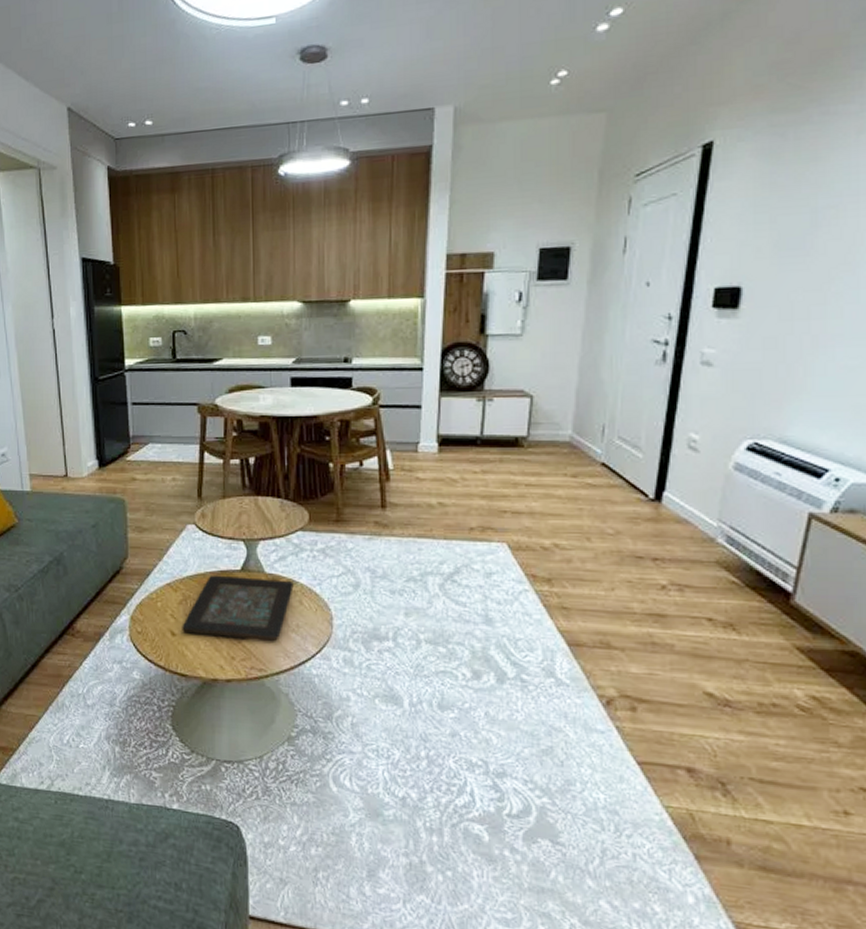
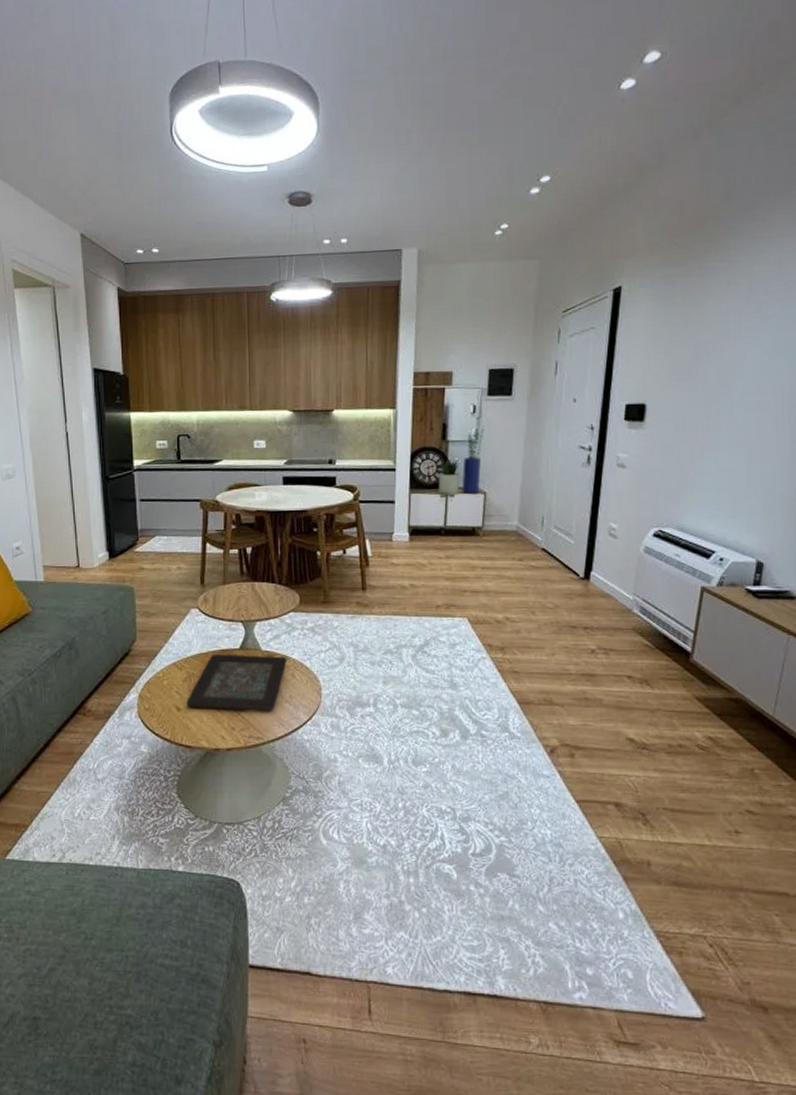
planter: none [472,356,501,399] -> present [436,458,460,496]
vase: none [503,316,533,399] -> present [461,426,485,495]

